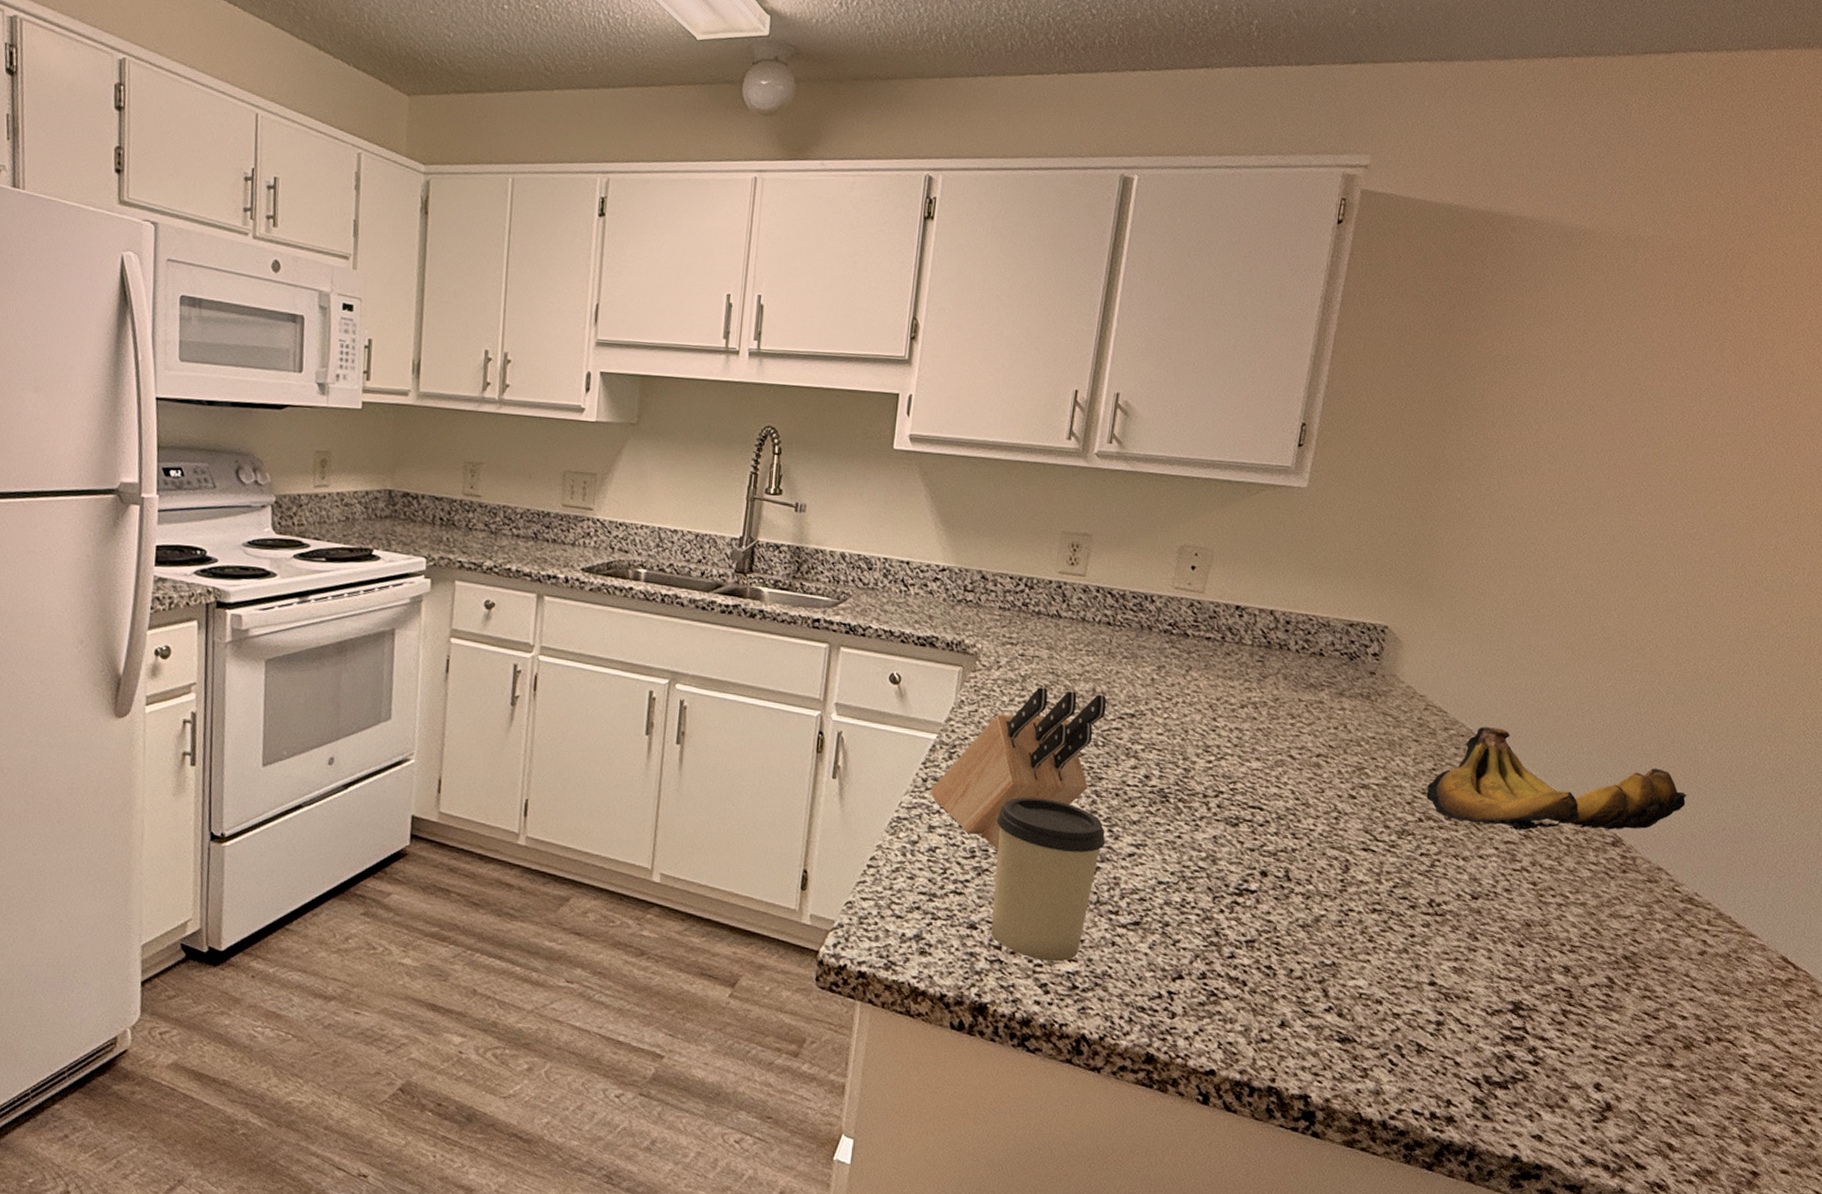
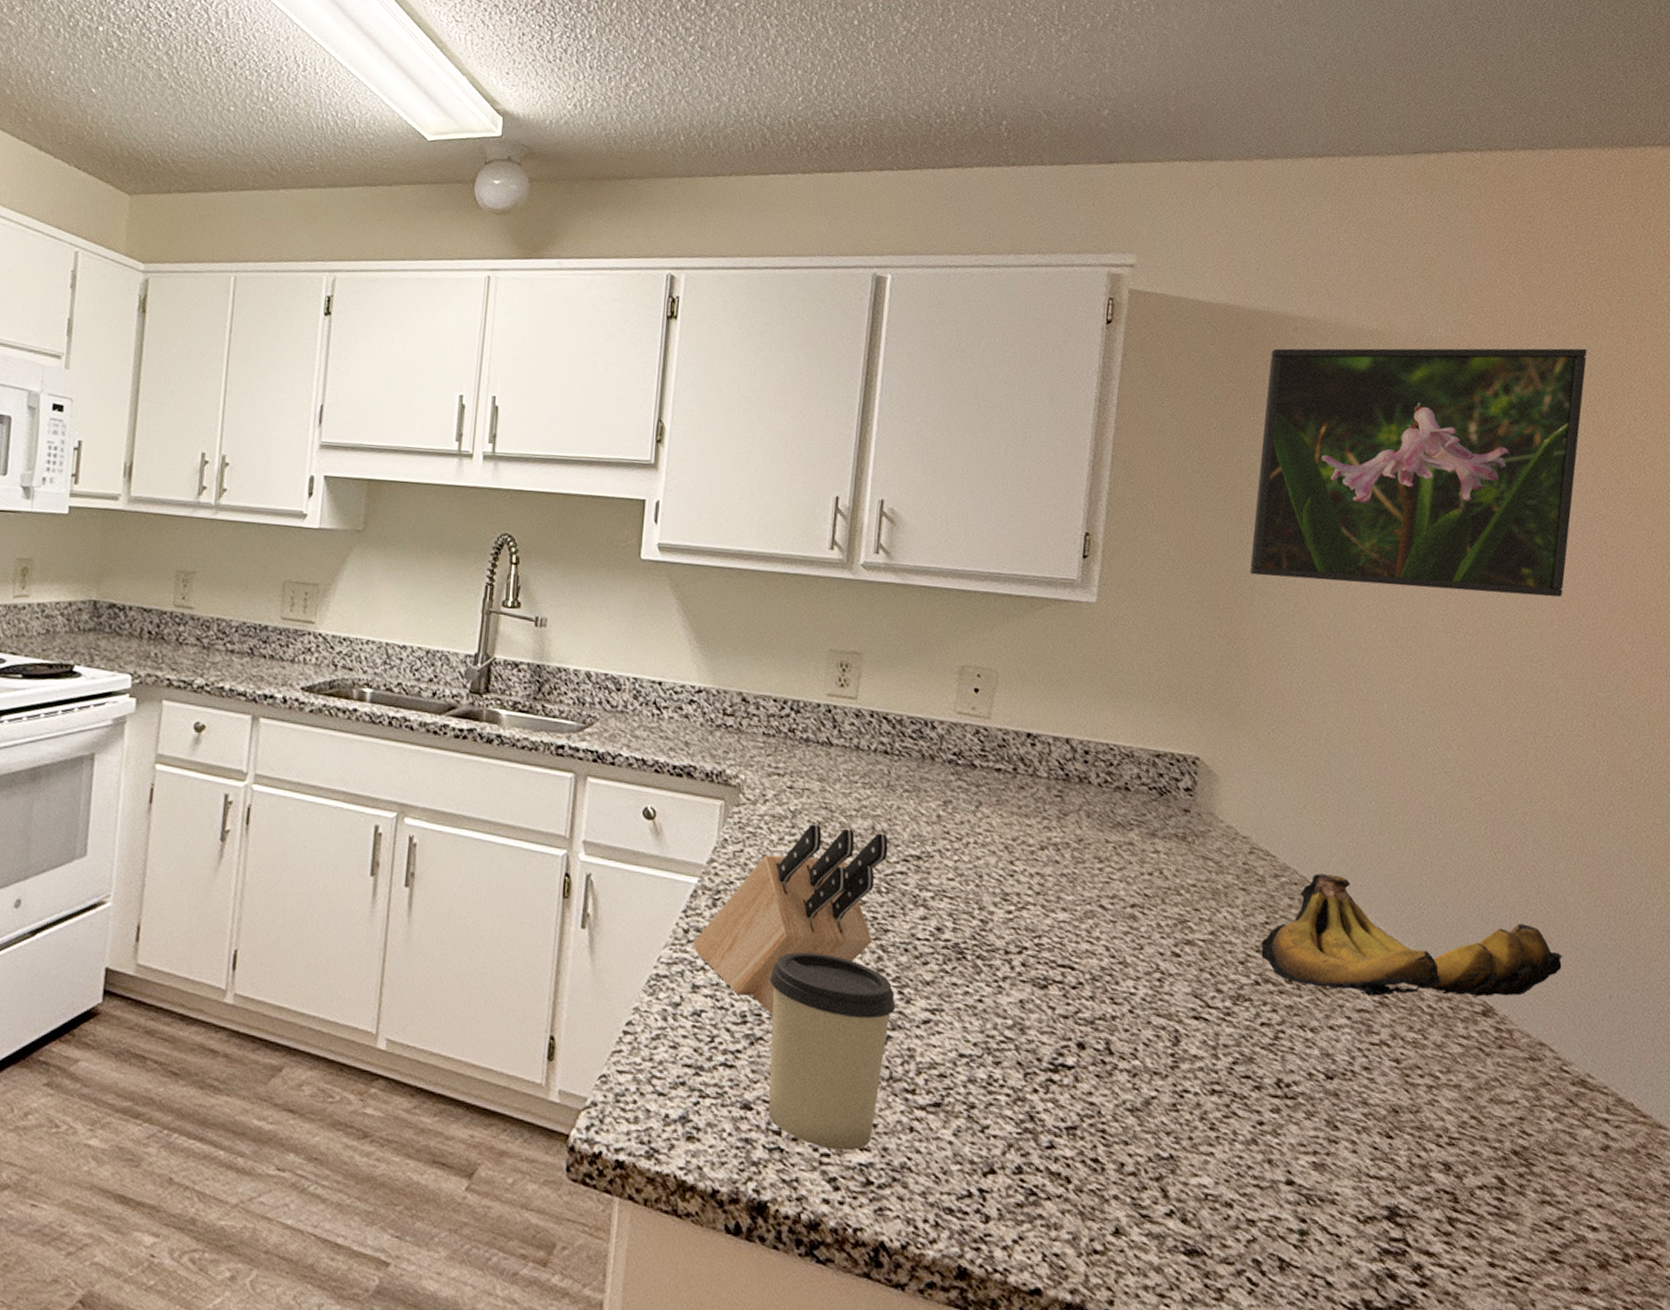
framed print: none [1449,247,1782,481] -> present [1250,348,1587,598]

